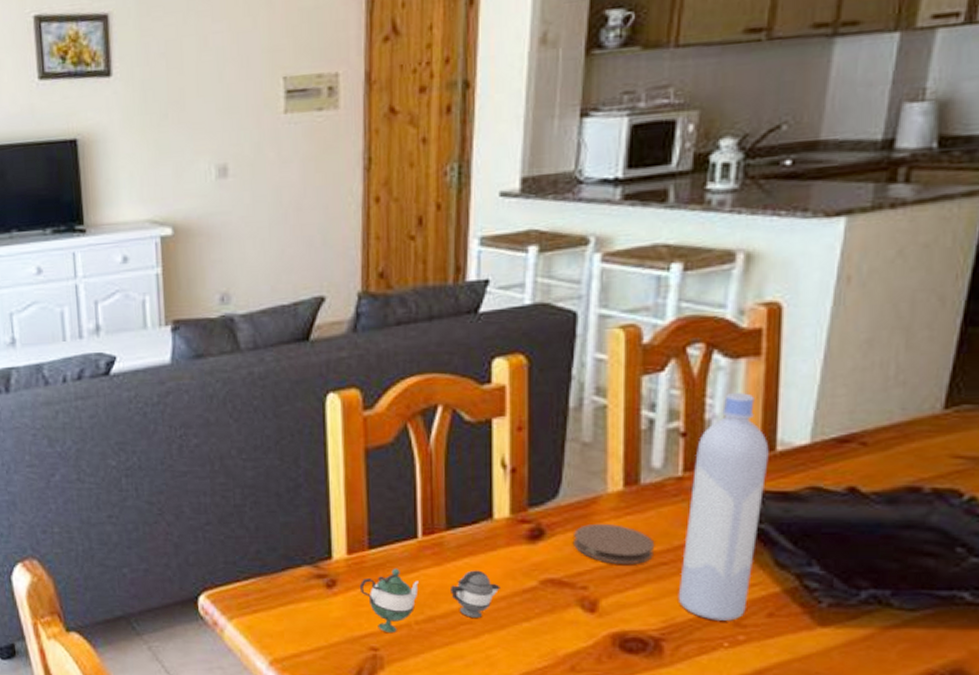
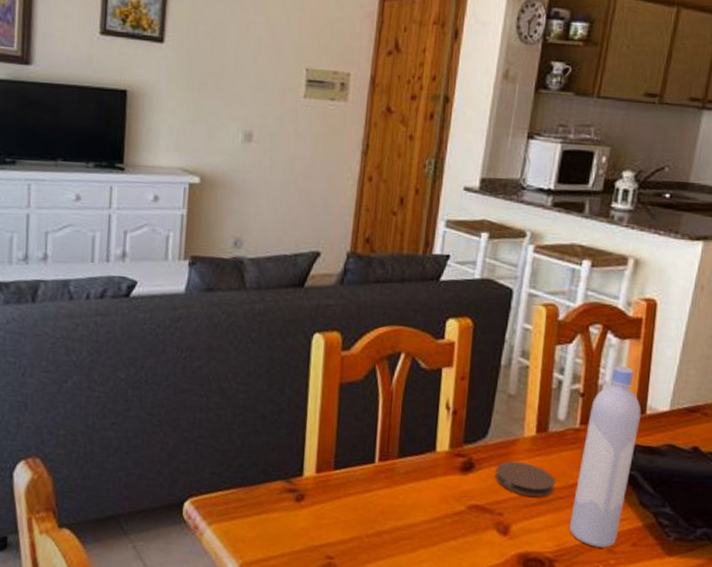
teapot: present [359,568,500,634] -> none [323,487,436,545]

